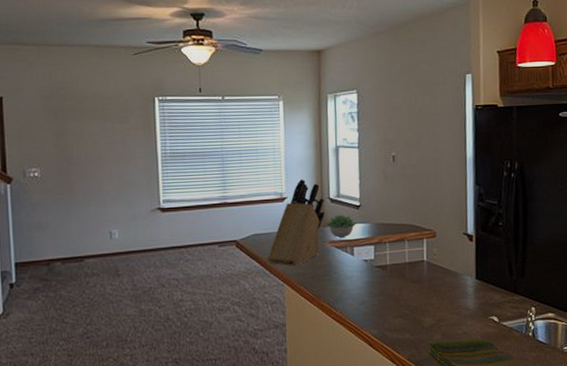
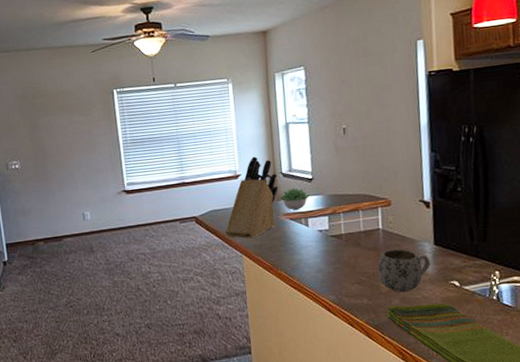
mug: none [421,281,472,328] -> present [377,248,431,293]

